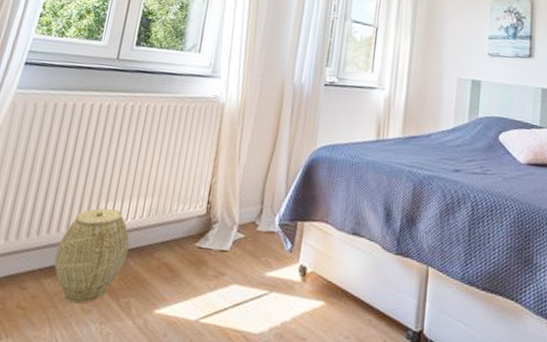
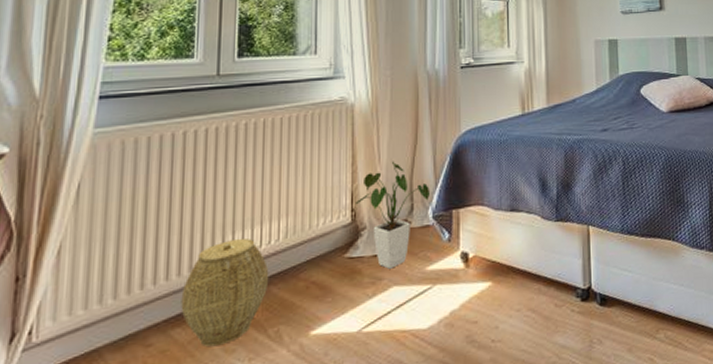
house plant: none [212,163,280,267] -> present [356,161,429,269]

